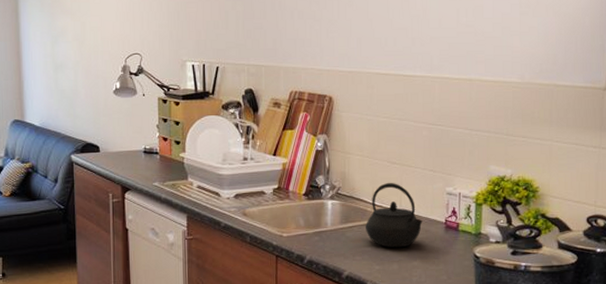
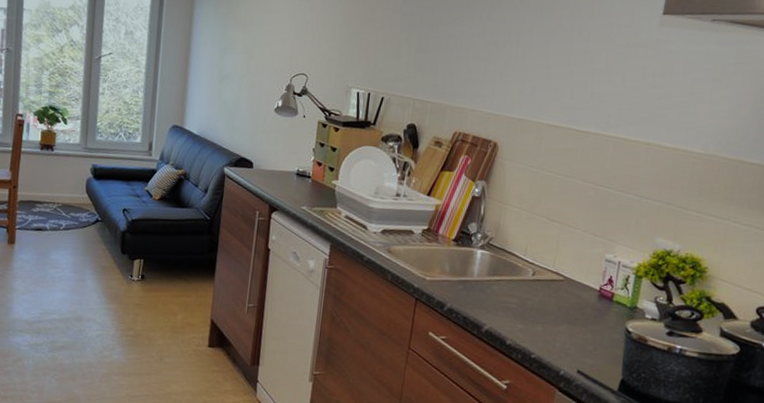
kettle: present [366,182,423,248] -> none [513,239,575,310]

